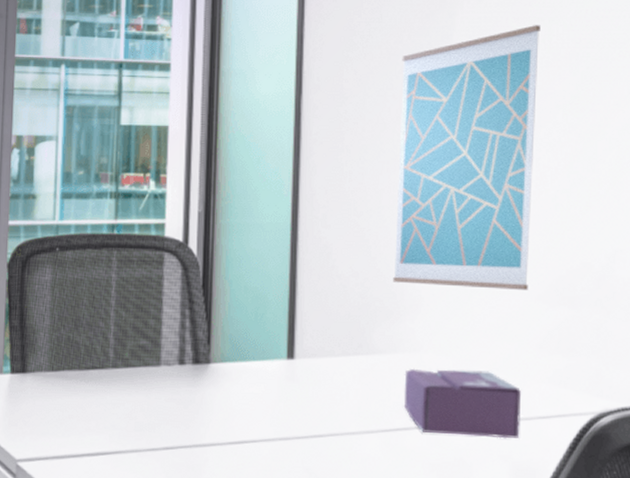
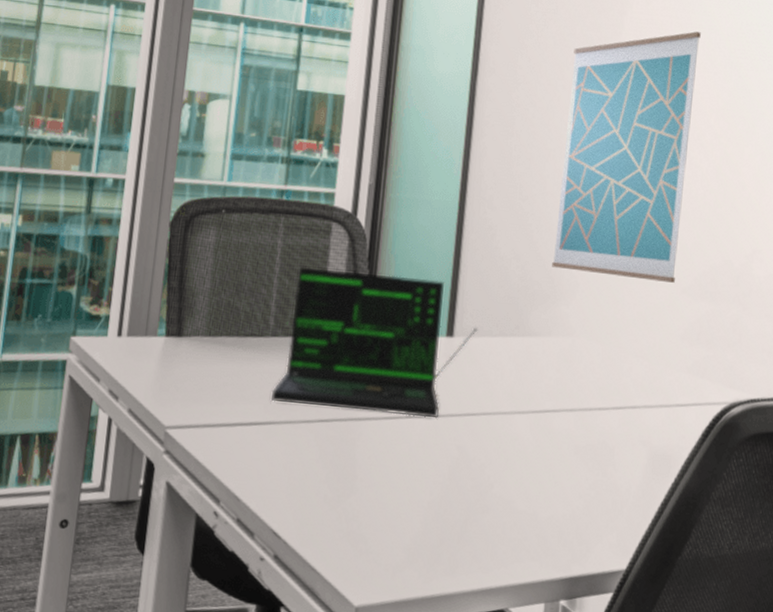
laptop: none [116,299,320,441] -> present [272,268,478,418]
tissue box: present [404,368,521,439] -> none [555,352,663,425]

